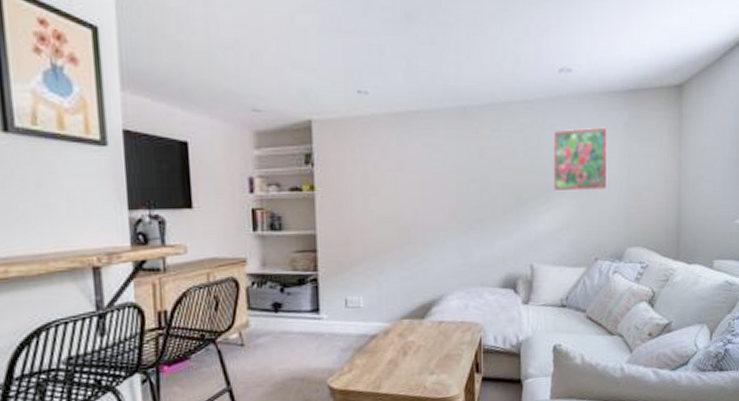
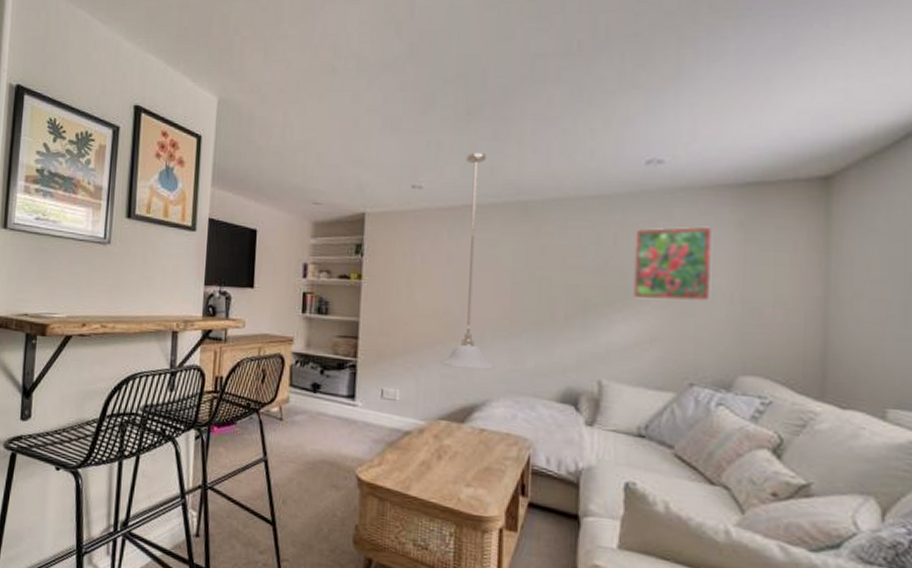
light fixture: none [399,58,448,270] -> present [440,153,495,371]

